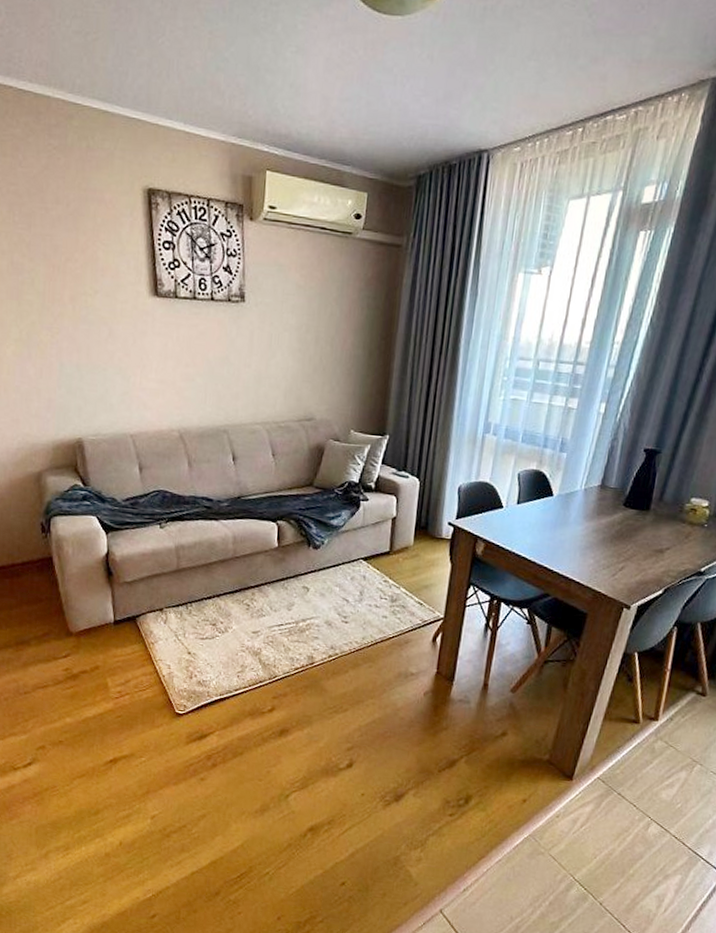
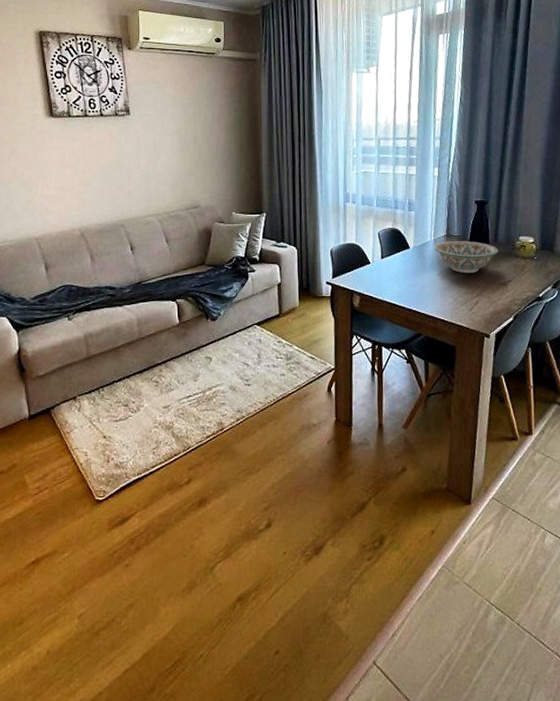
decorative bowl: none [582,493,662,534] -> present [433,241,499,274]

